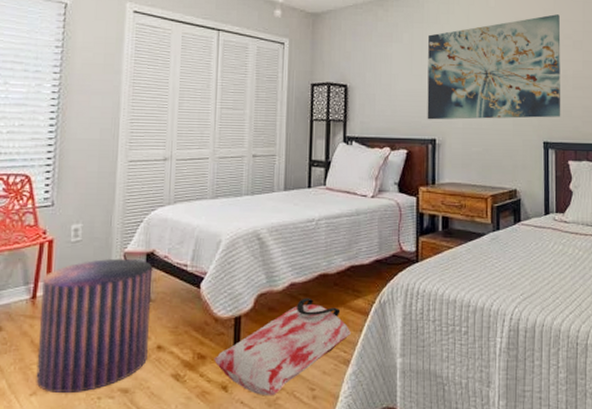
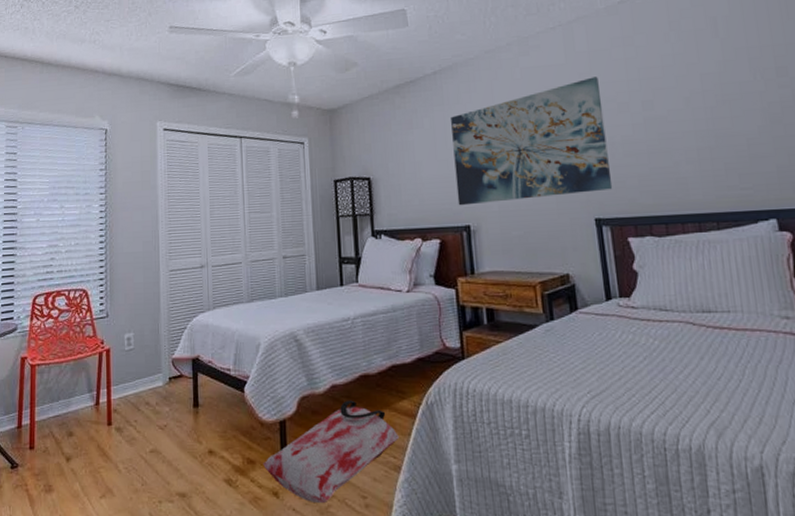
stool: present [36,258,152,394] -> none [103,364,200,497]

